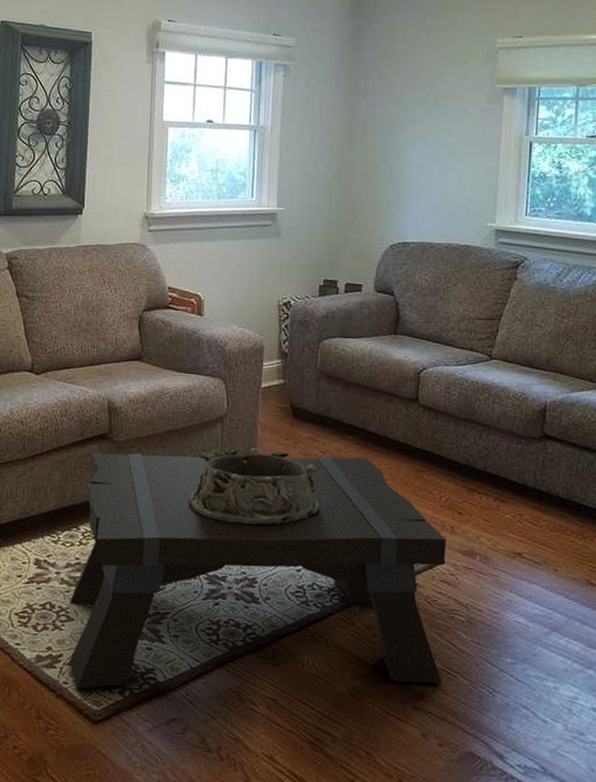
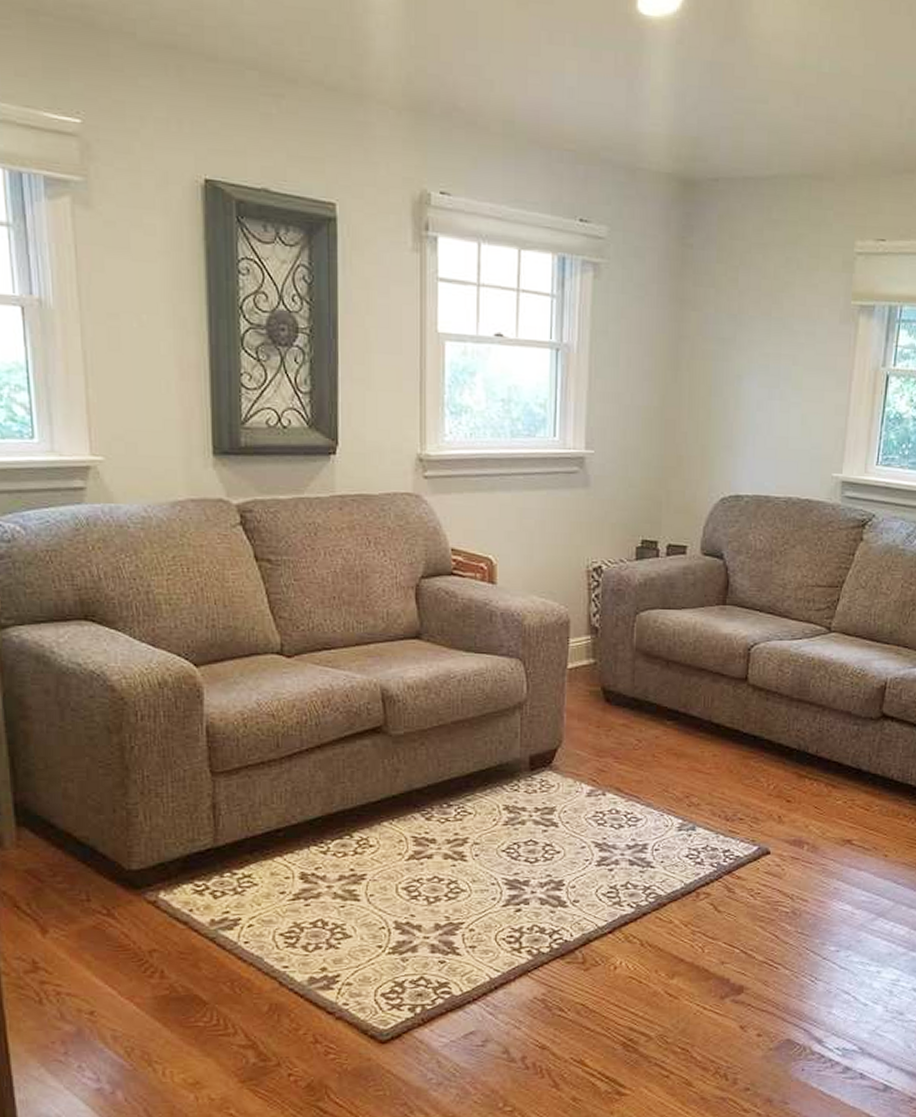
coffee table: present [69,453,446,689] -> none [346,744,773,1010]
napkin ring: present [189,447,320,525] -> none [484,737,636,823]

